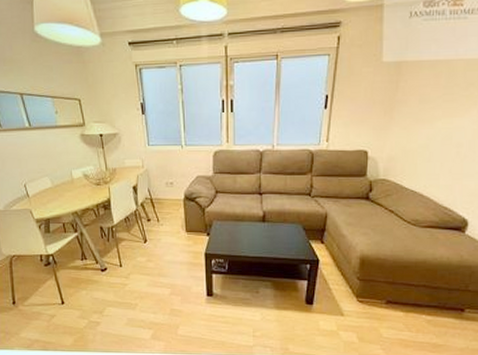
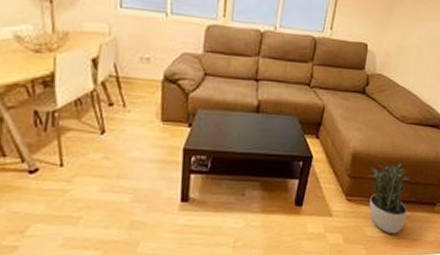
potted plant: none [378,265,429,337] -> present [367,162,410,234]

